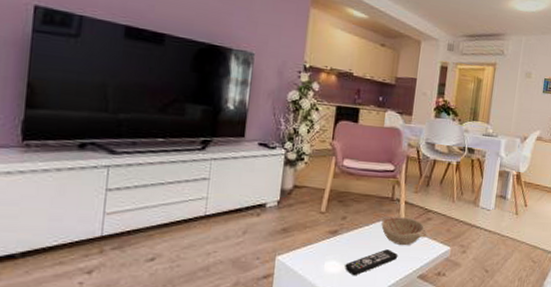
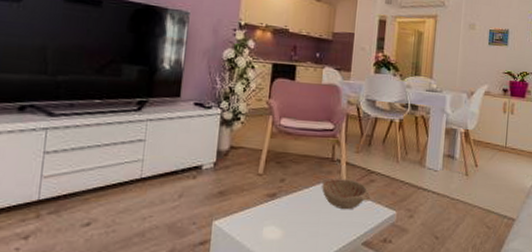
remote control: present [345,249,398,276] -> none [284,214,341,243]

